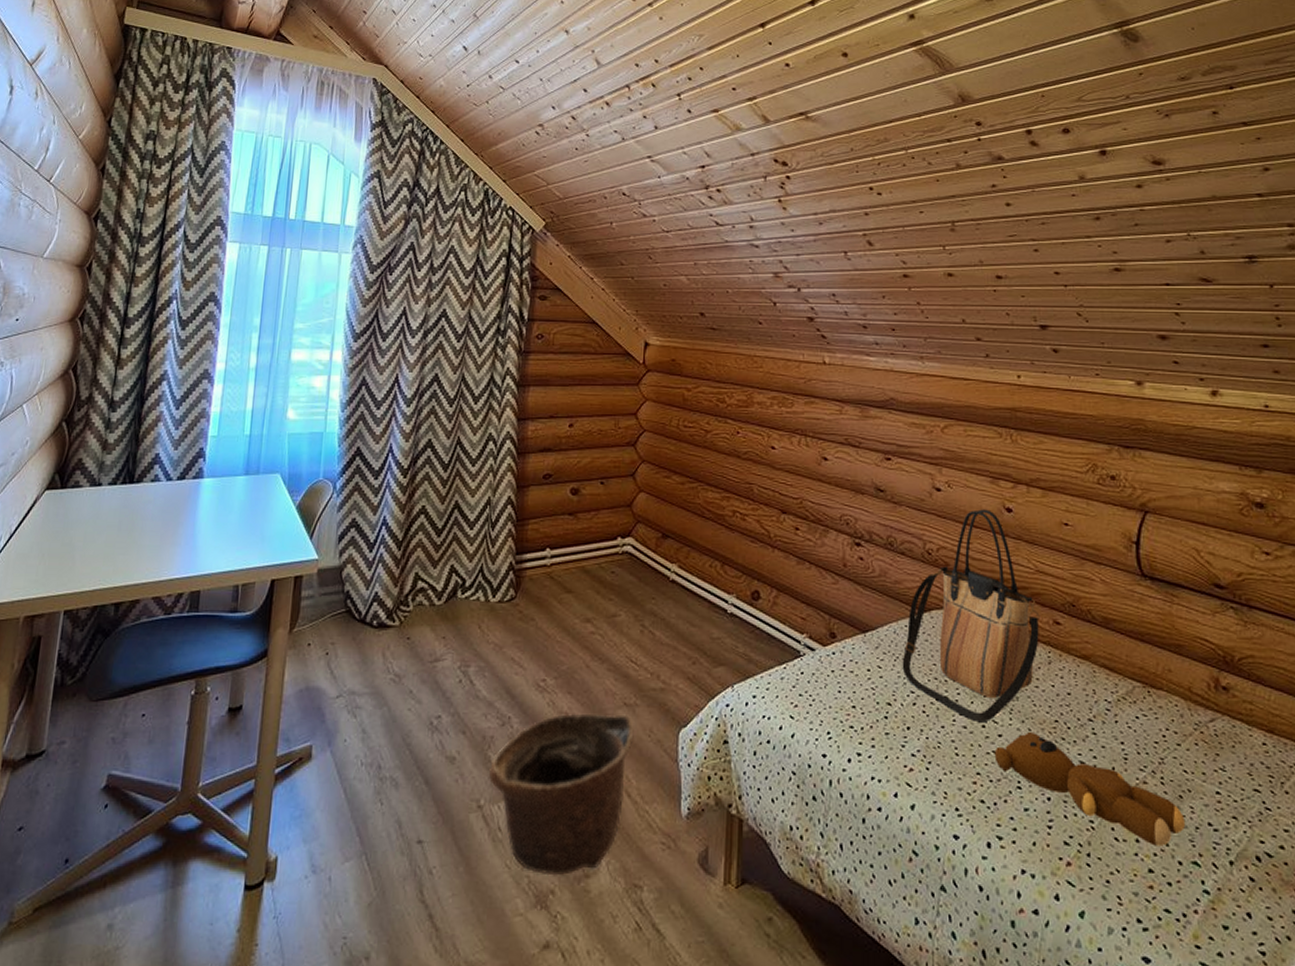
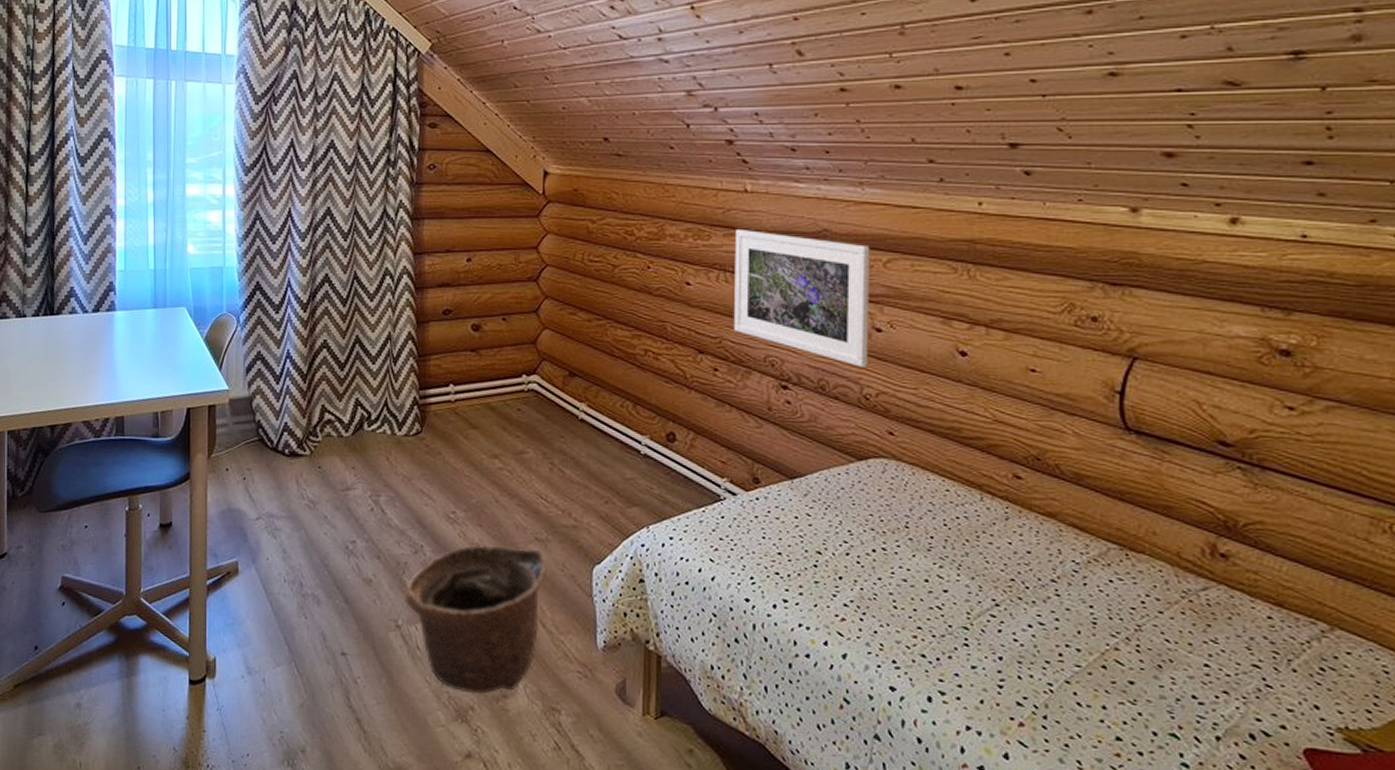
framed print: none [813,397,930,525] -> present [733,228,870,368]
tote bag: present [902,509,1040,722] -> none [834,352,997,576]
teddy bear: present [994,732,1186,846] -> none [938,589,1164,715]

